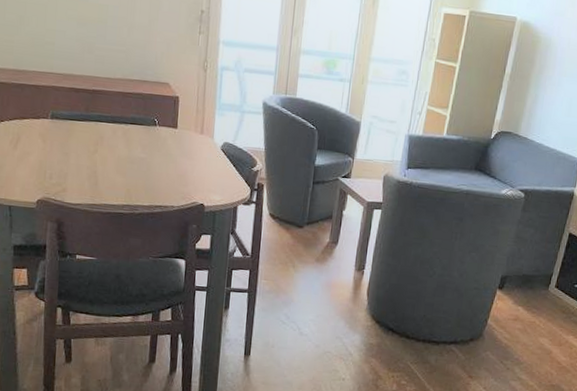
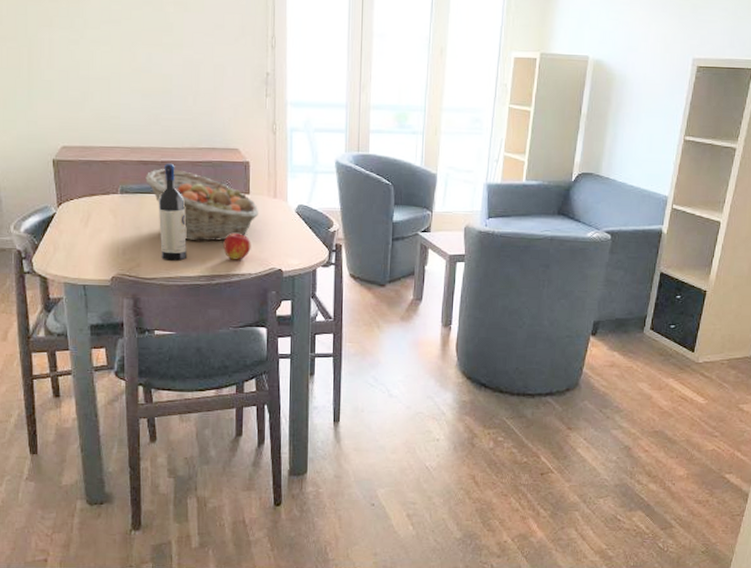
fruit basket: none [76,97,185,172] -> present [145,169,258,241]
wine bottle: none [87,92,113,189] -> present [158,163,187,261]
apple: none [148,166,176,192] -> present [223,233,251,260]

